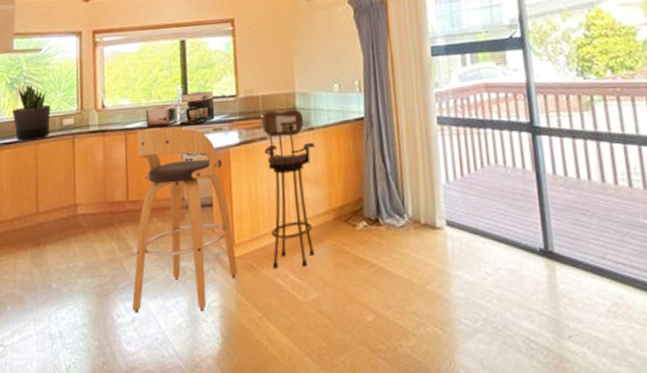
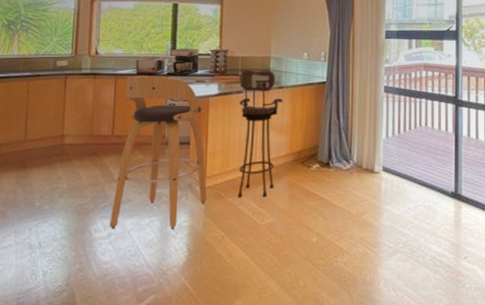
planter: present [12,83,51,140] -> none [7,26,46,76]
spice rack: none [225,84,249,120] -> present [208,45,229,75]

